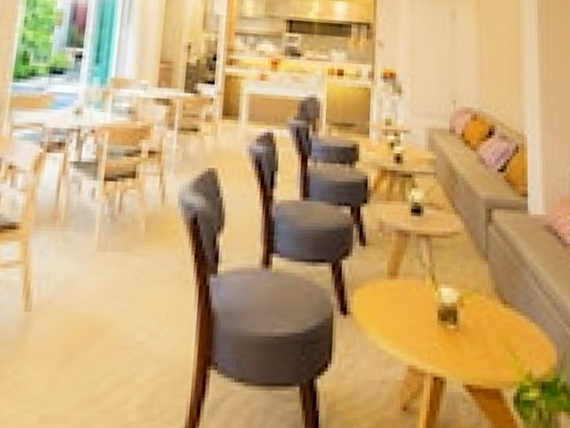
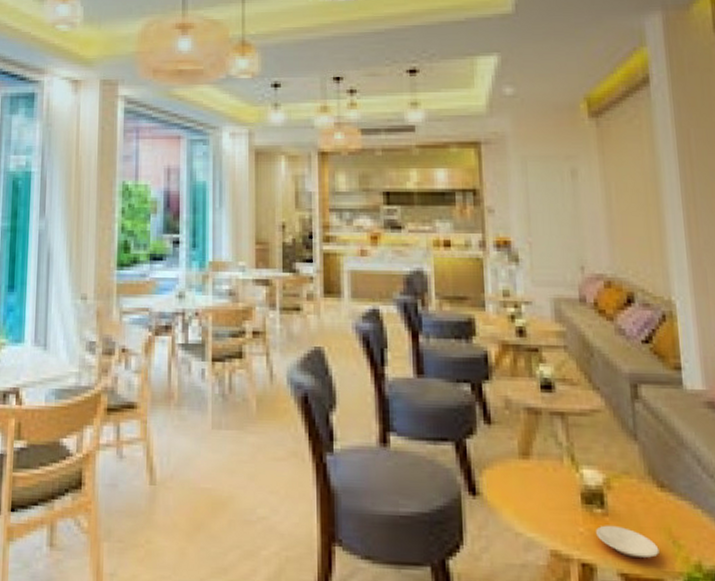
saucer: none [447,340,499,369] -> present [595,525,660,558]

